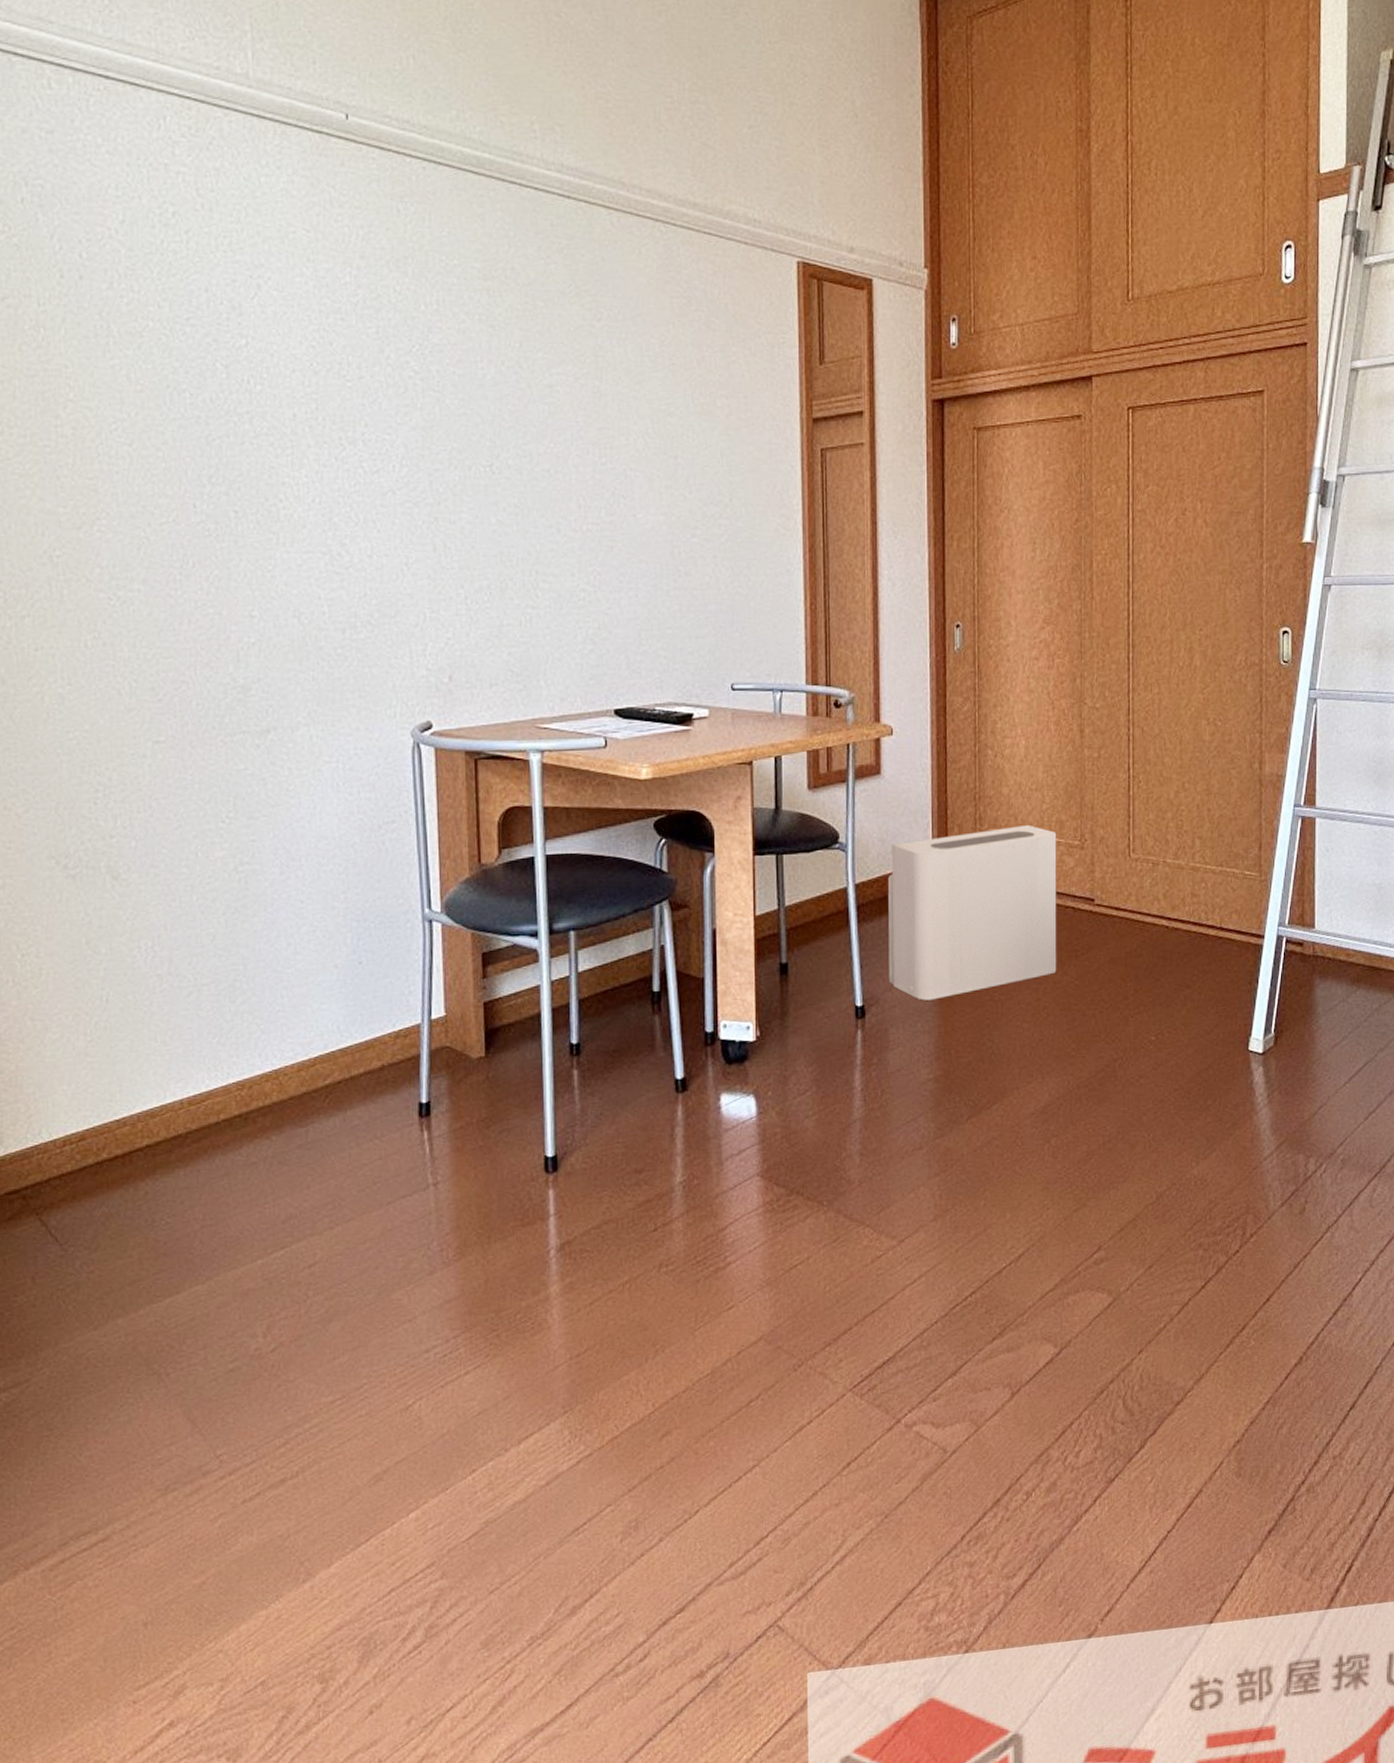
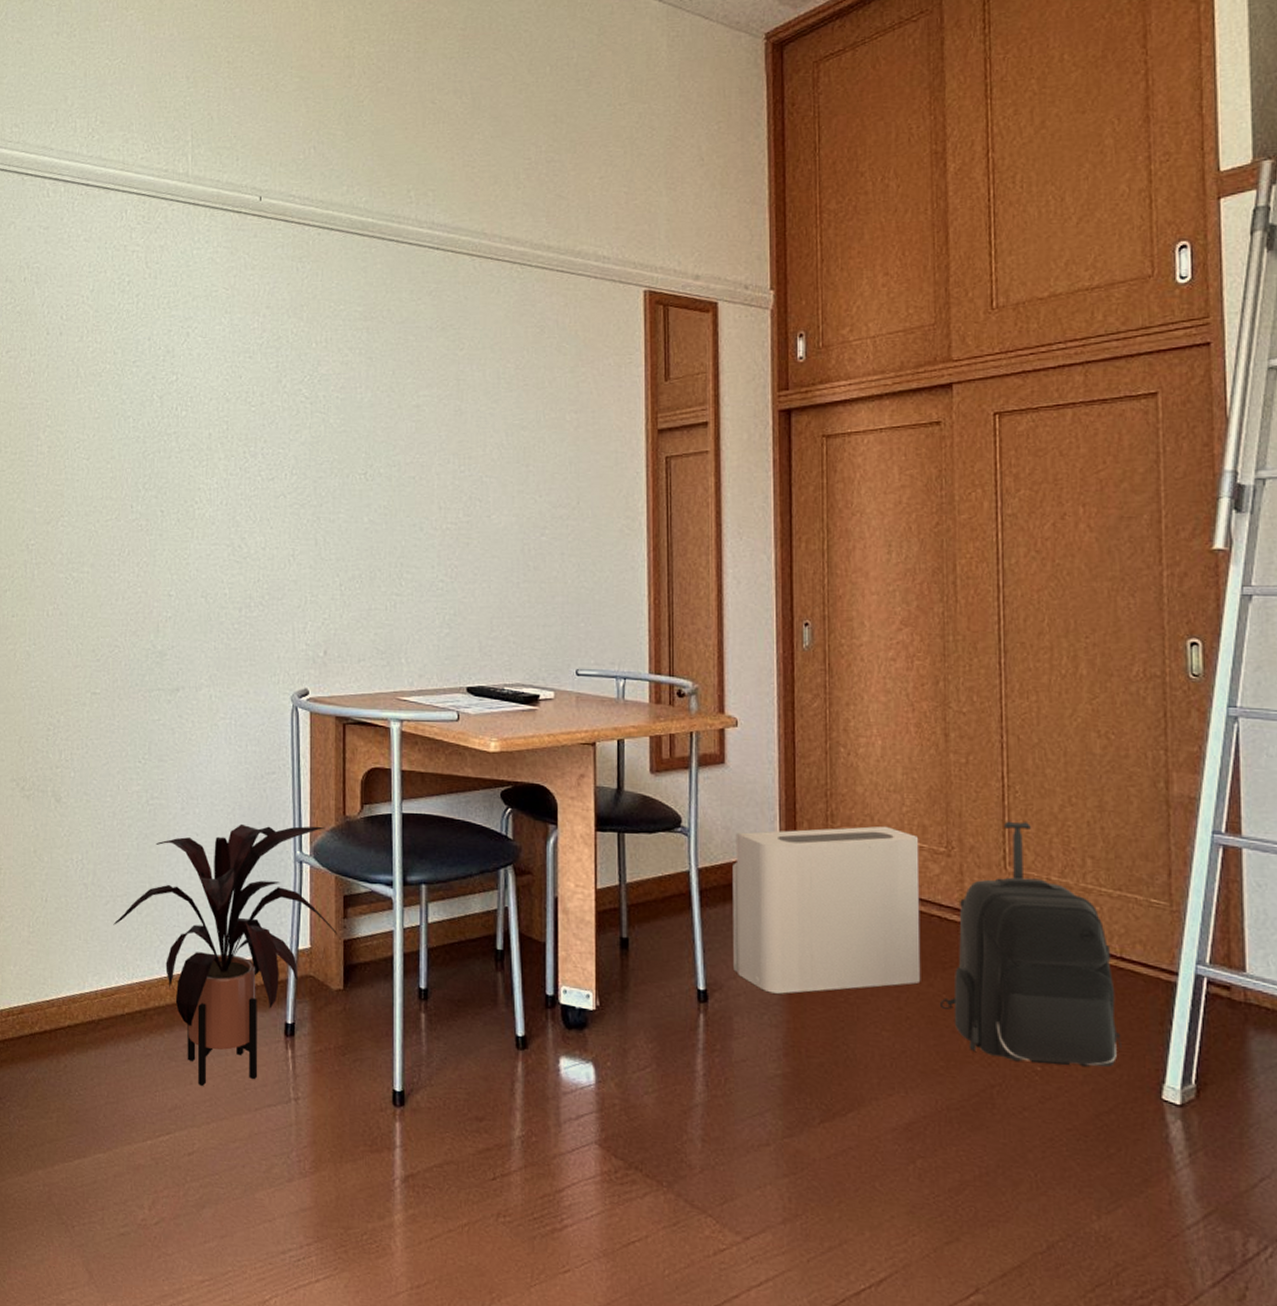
house plant: none [199,879,477,1188] -> present [113,823,338,1086]
rolling backpack: none [1072,809,1219,1035] -> present [939,821,1122,1067]

